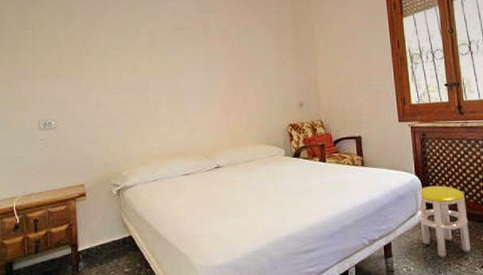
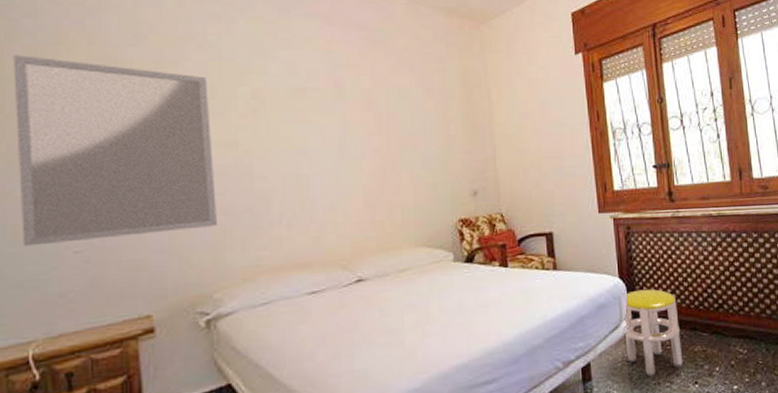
home mirror: none [10,11,125,135] -> present [13,55,217,246]

